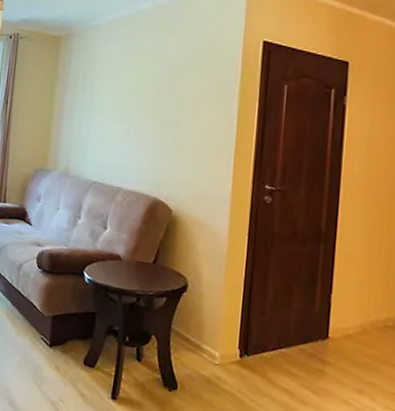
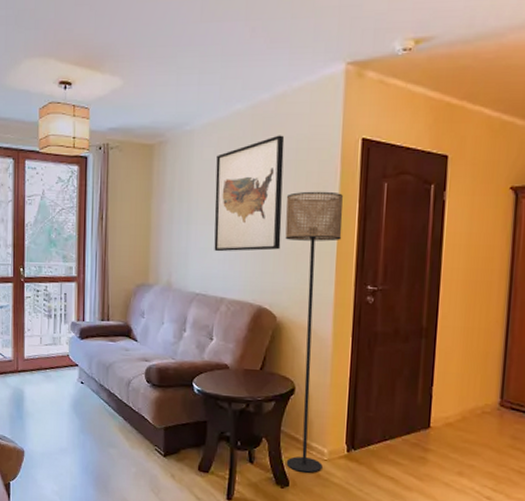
wall art: none [113,34,188,144] -> present [214,135,285,252]
floor lamp: none [175,88,243,377] -> present [285,191,343,473]

